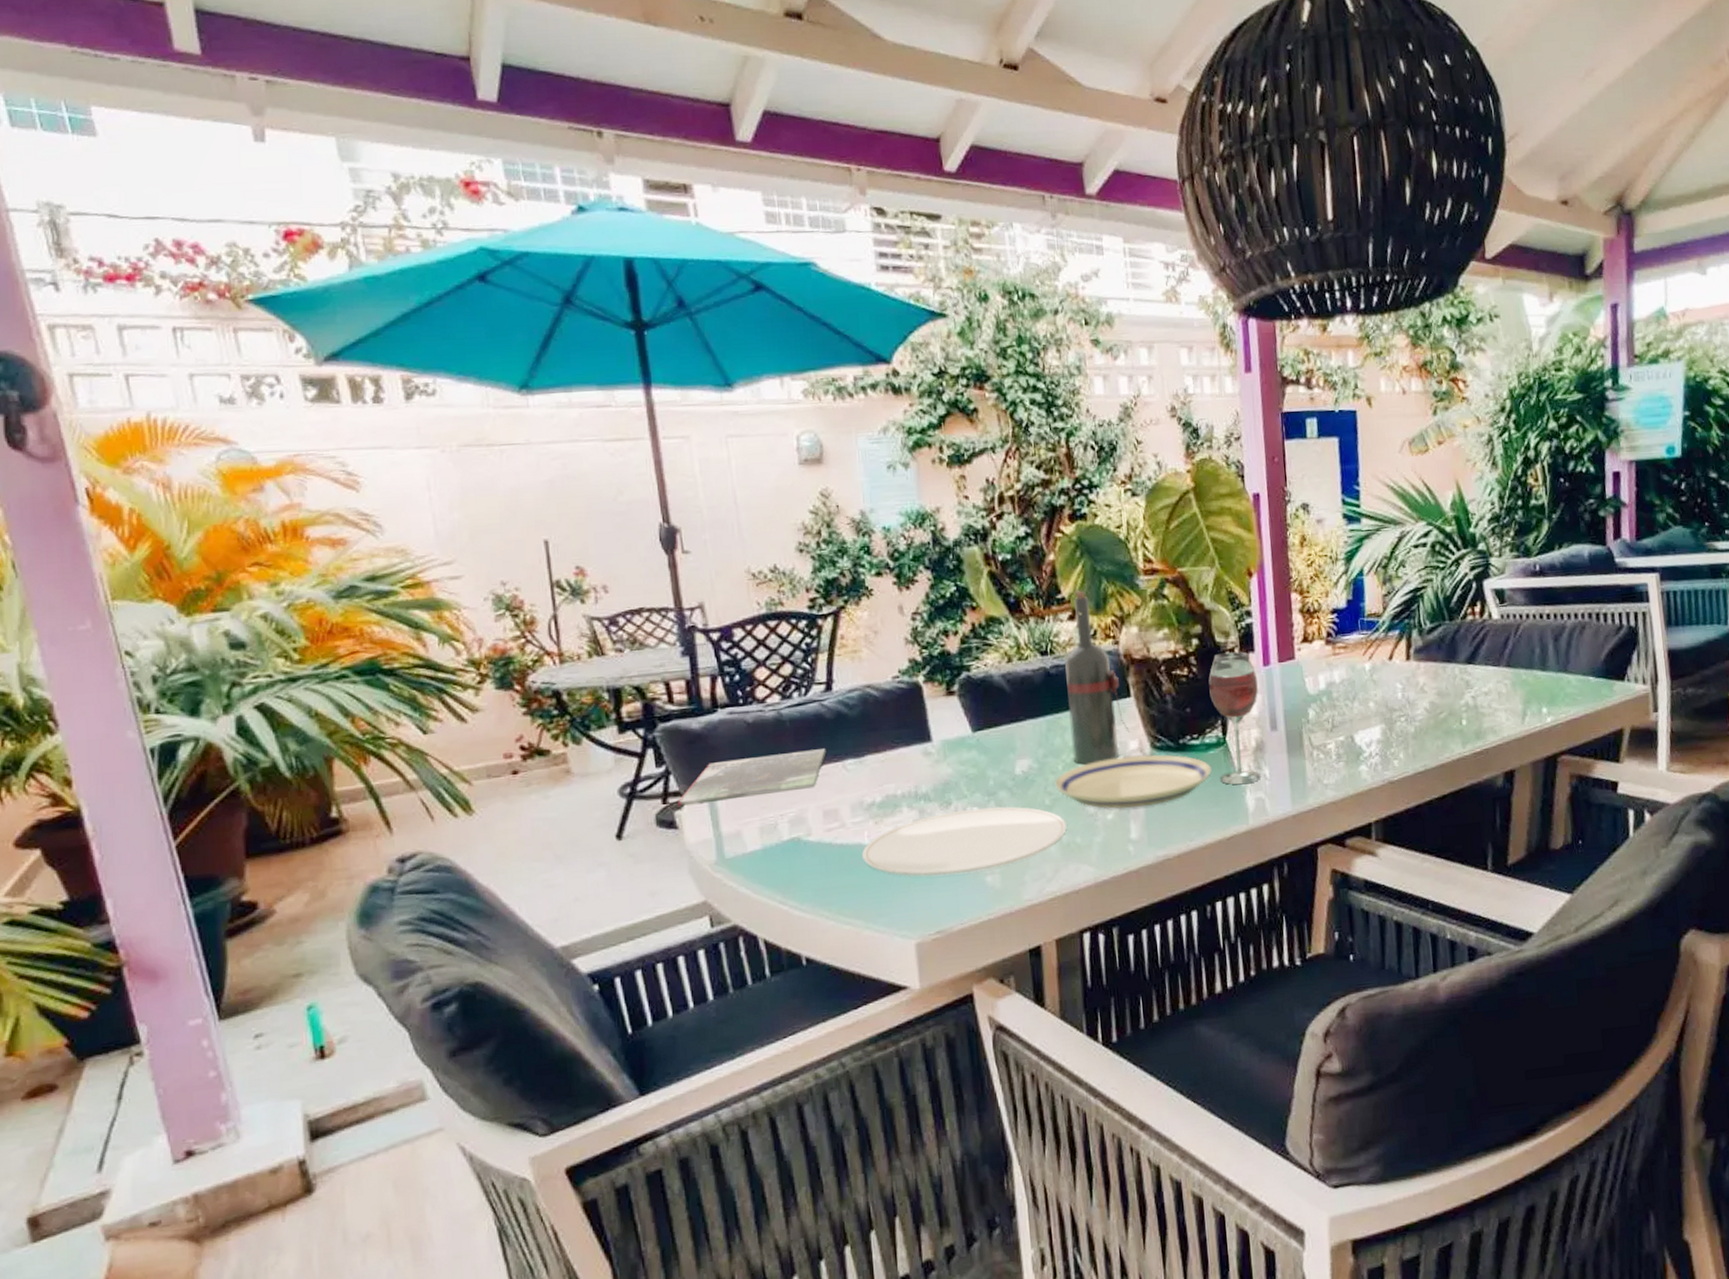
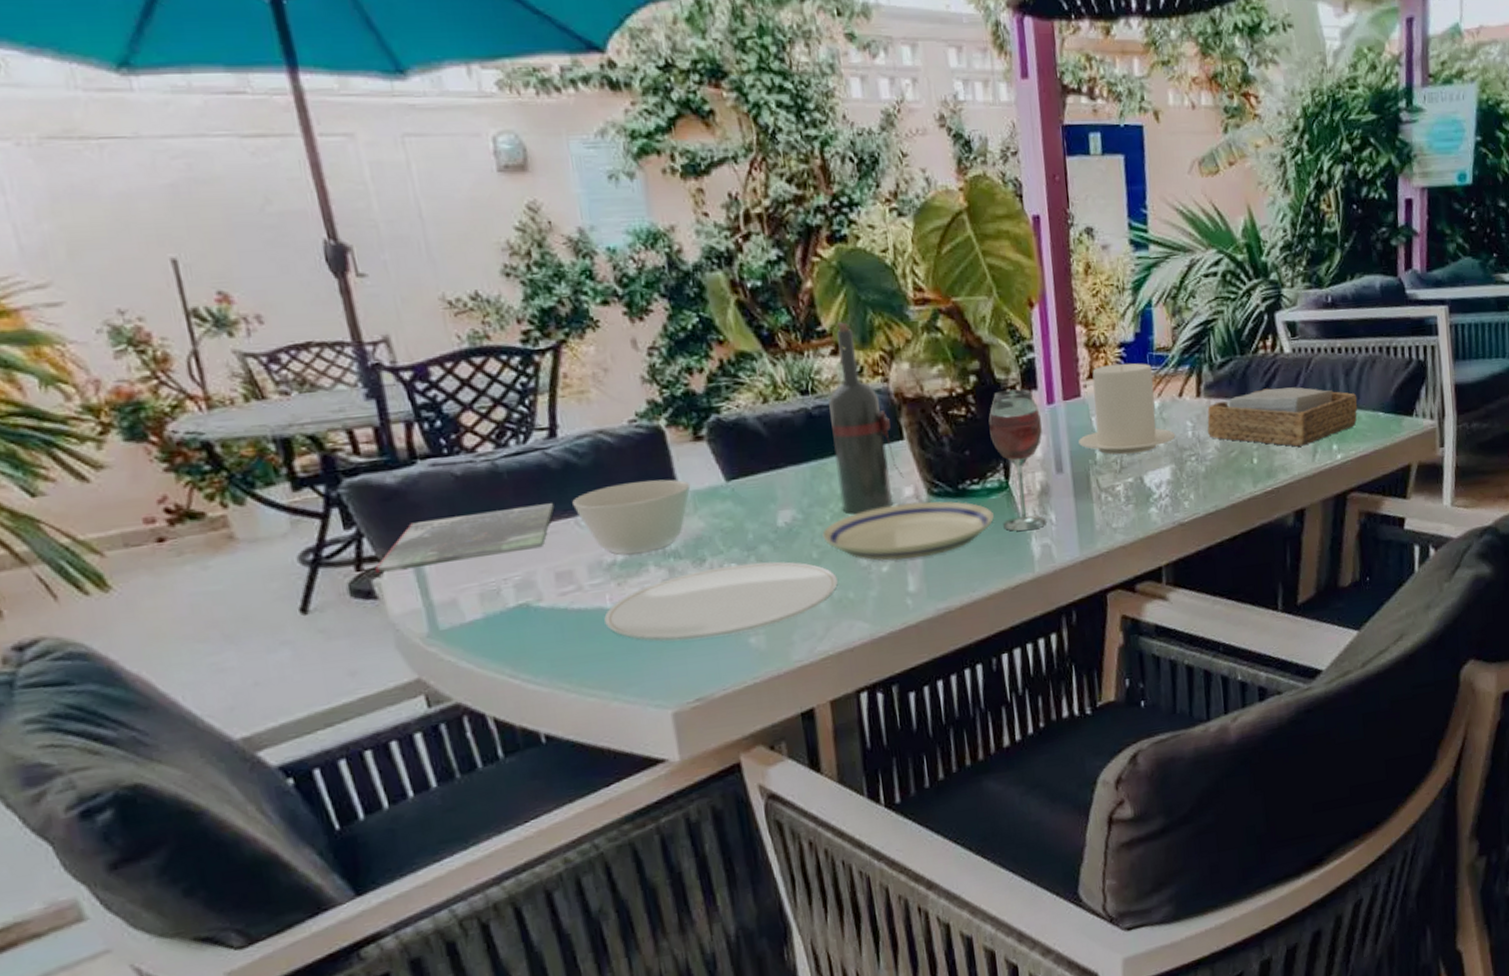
bowl: none [841,729,942,797] -> present [572,479,691,556]
candle: none [1292,628,1386,715] -> present [1079,363,1176,455]
napkin holder: none [1416,651,1568,710] -> present [1207,387,1358,447]

